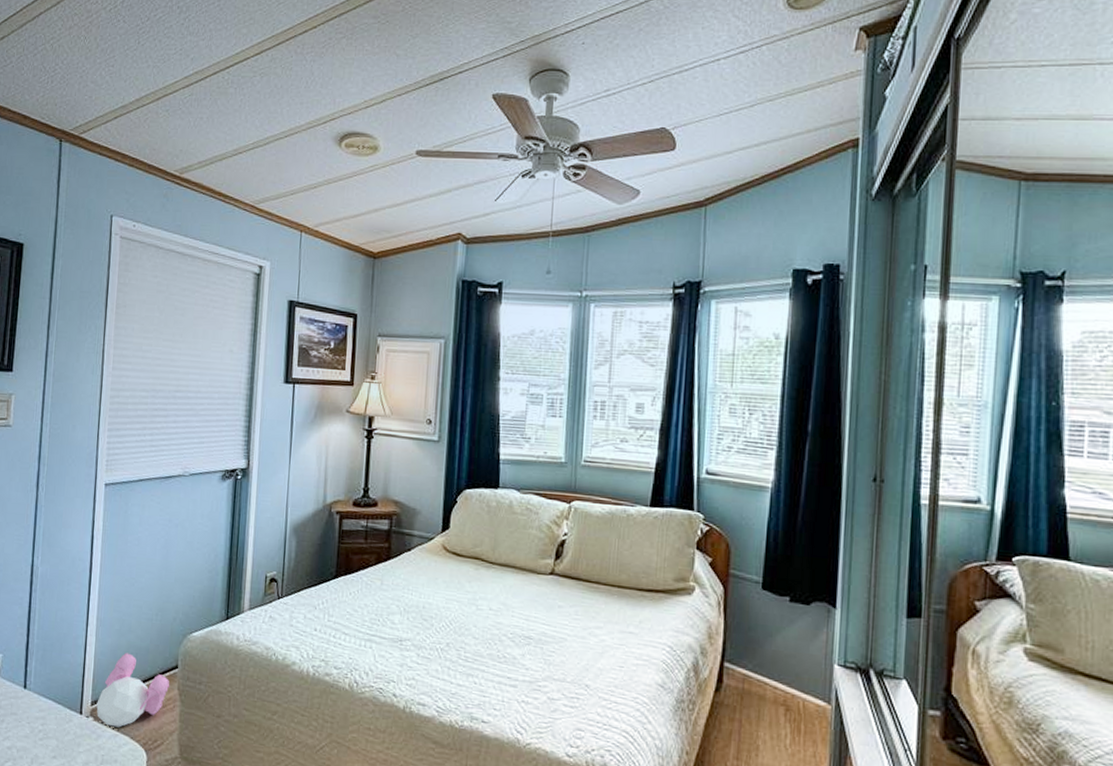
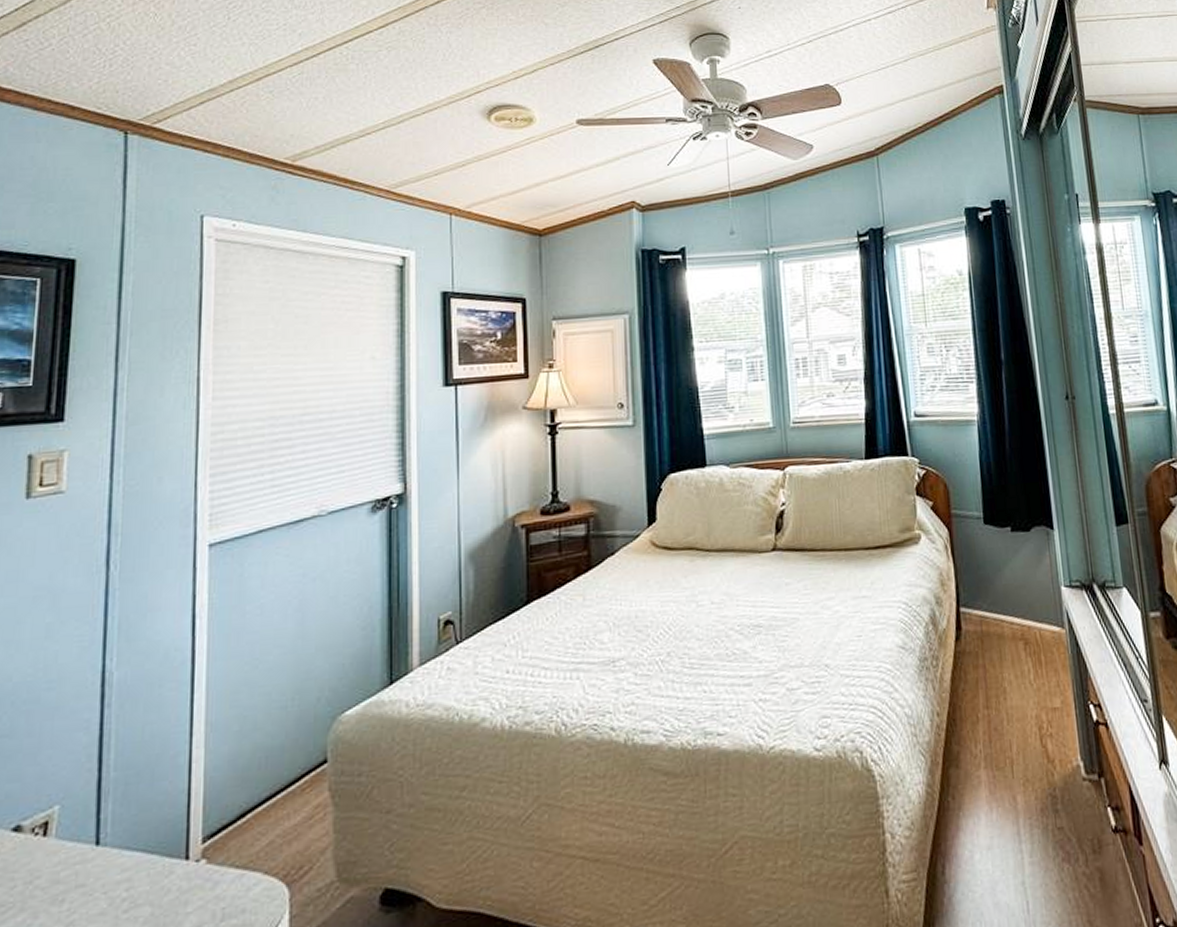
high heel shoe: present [96,652,170,728] -> none [210,758,318,865]

